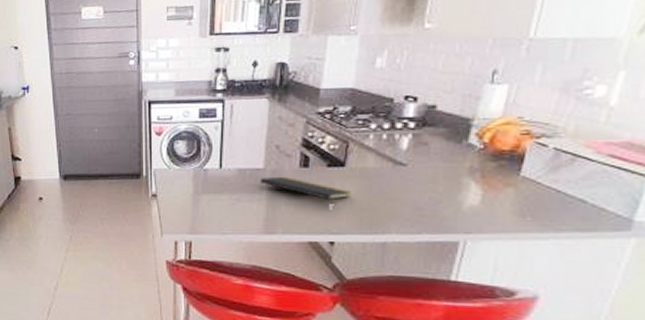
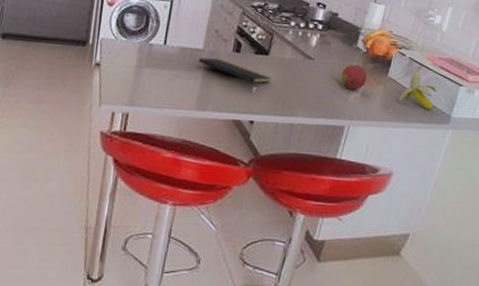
fruit: none [448,165,487,197] -> present [341,64,367,90]
banana: none [539,166,606,214] -> present [398,72,437,110]

